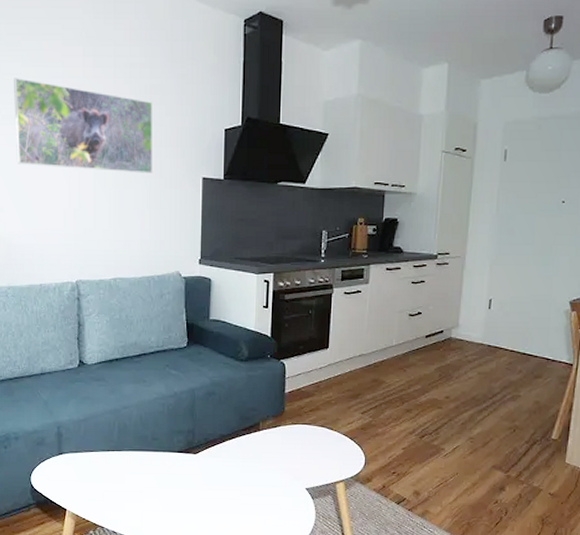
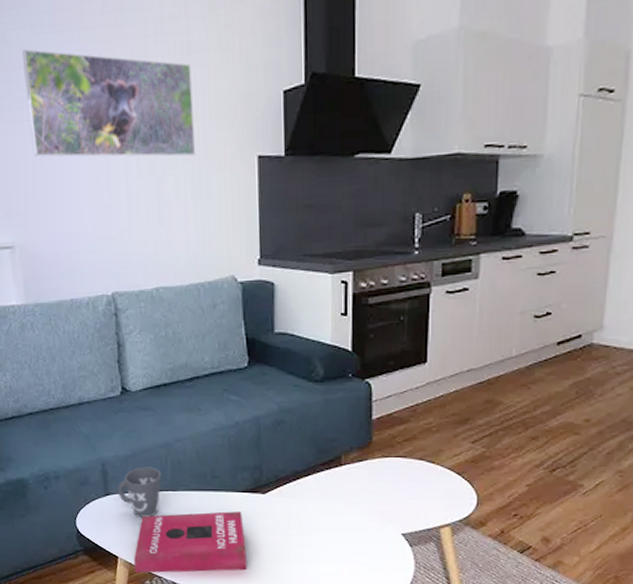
mug: none [69,429,109,475] -> present [117,467,162,519]
book: none [81,469,178,524] -> present [134,511,247,574]

